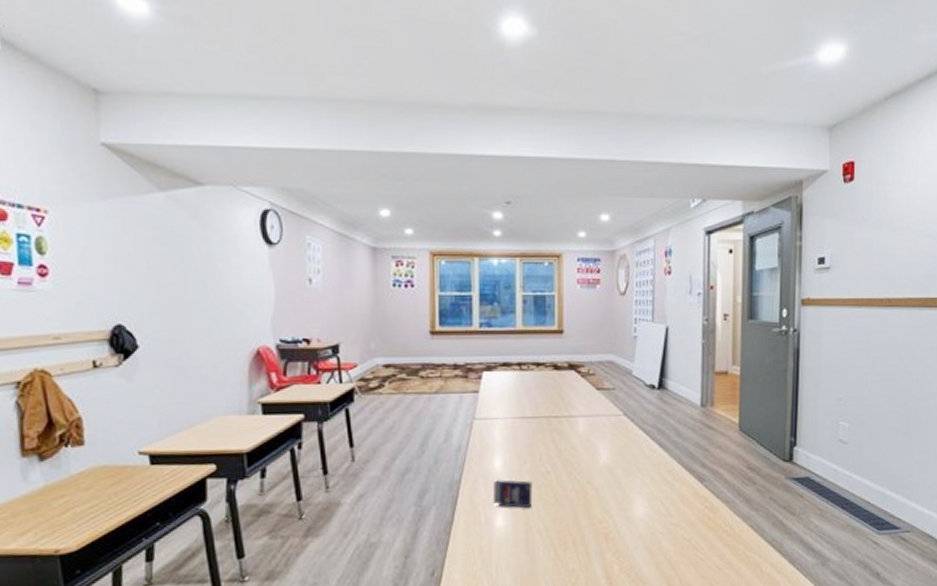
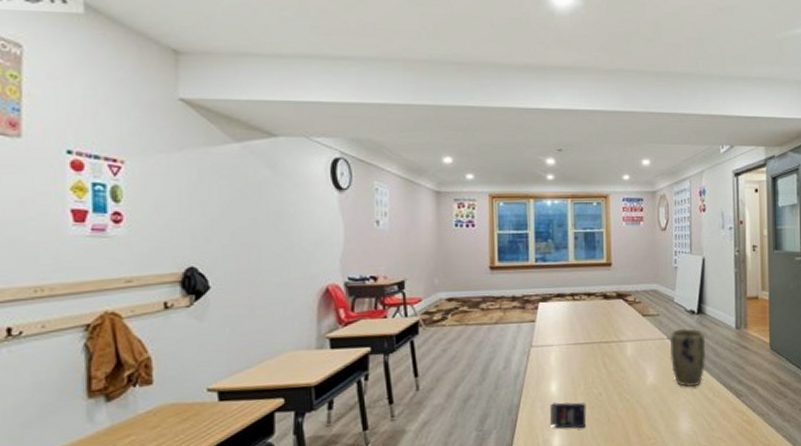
plant pot: none [626,404,667,469] -> present [669,328,706,387]

